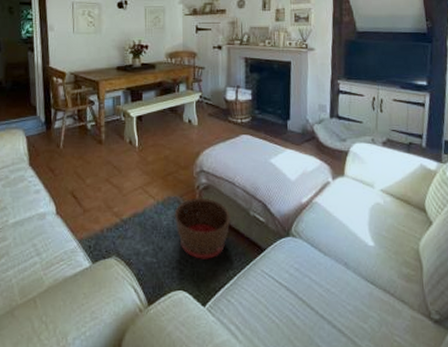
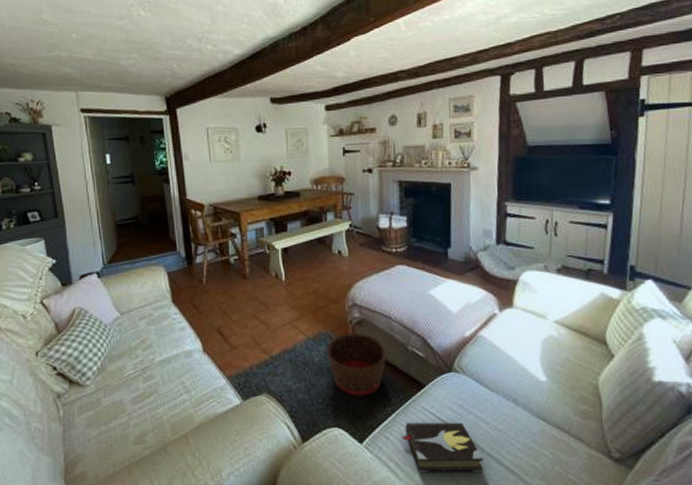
hardback book: none [241,285,318,335] -> present [400,422,484,472]

